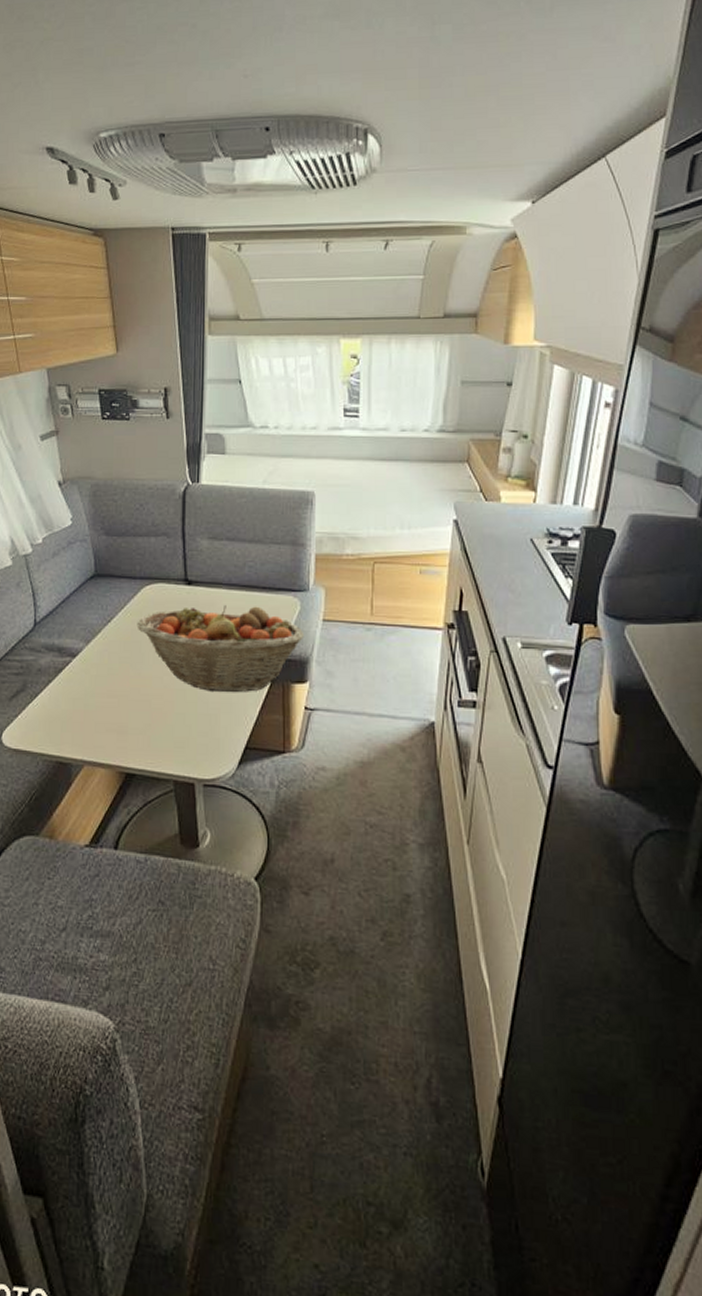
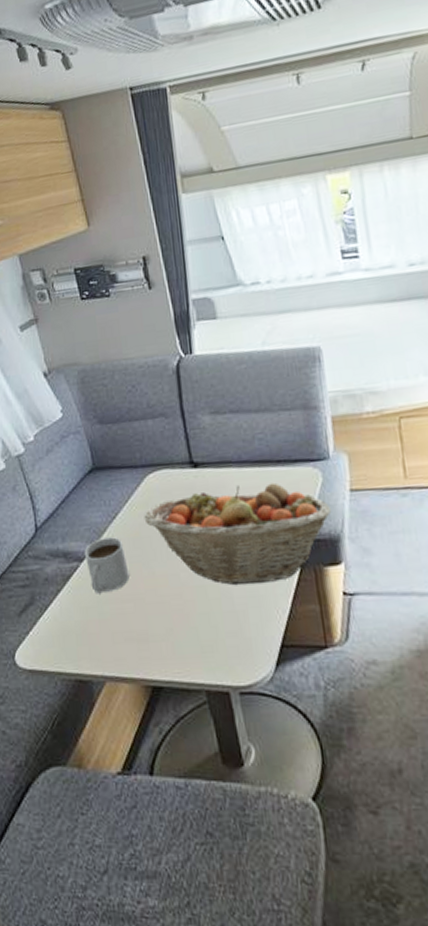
mug: none [77,638,117,688] -> present [84,537,130,594]

